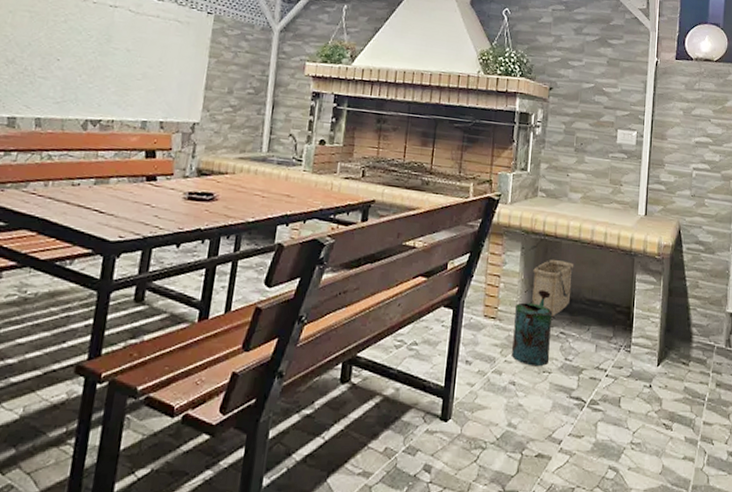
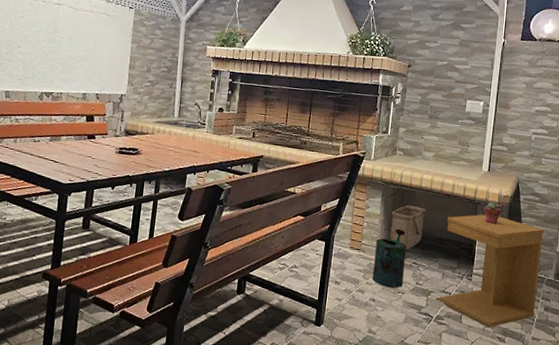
side table: none [592,268,711,412] -> present [439,214,544,328]
potted succulent: none [642,253,662,281] -> present [484,202,502,224]

